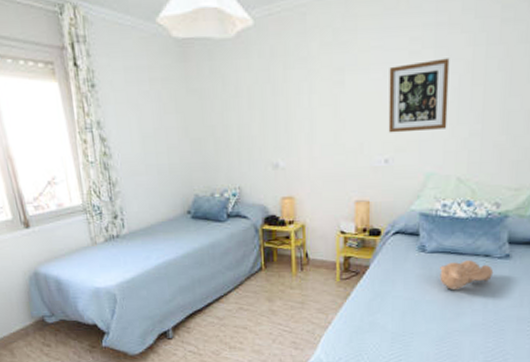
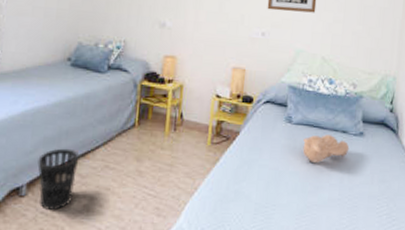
wastebasket: none [178,295,215,349] -> present [37,148,80,210]

